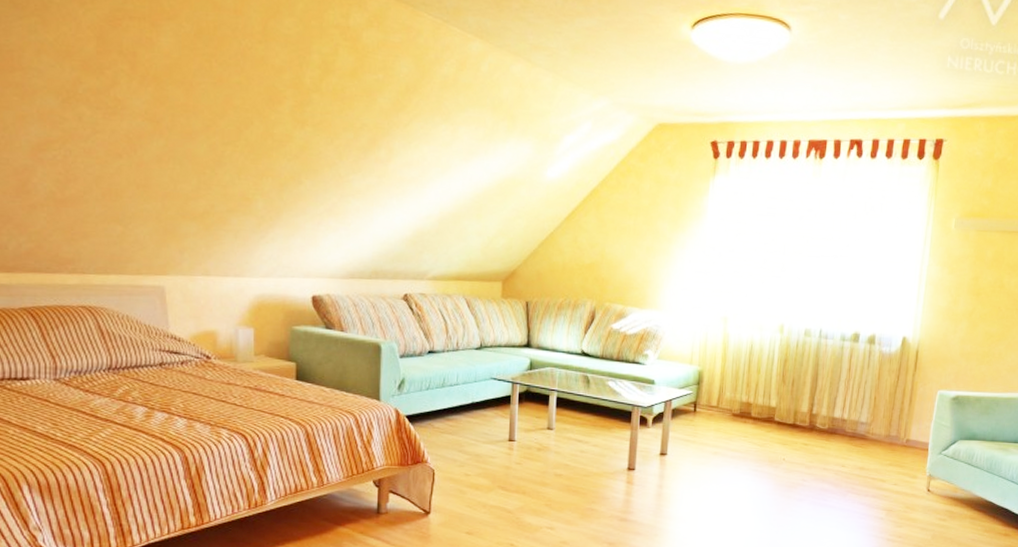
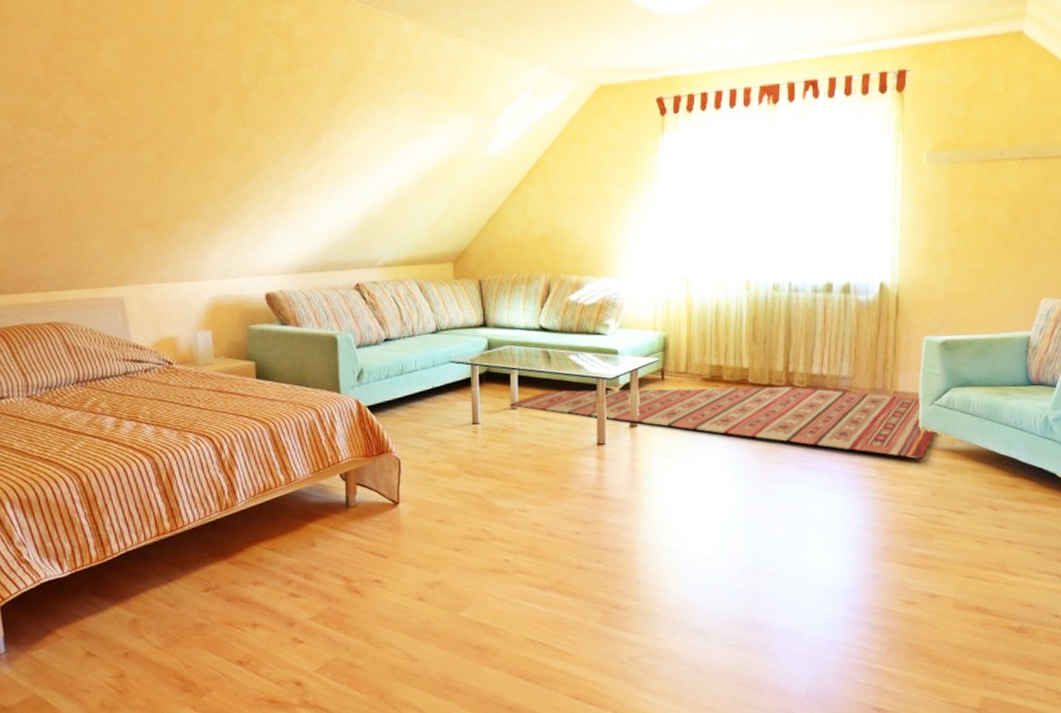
rug: none [547,415,943,504] -> present [510,386,937,459]

